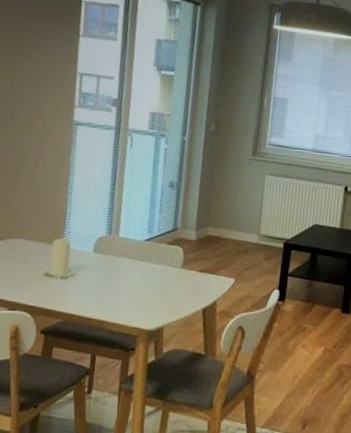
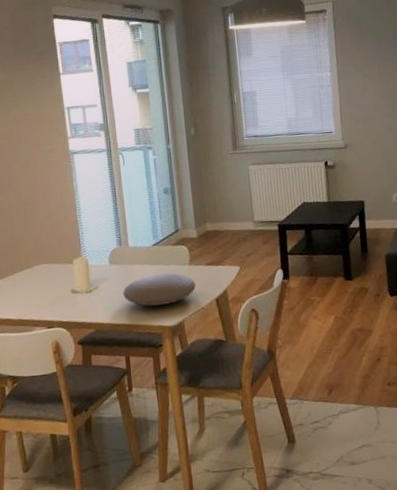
plate: none [102,271,185,306] -> present [123,273,196,306]

